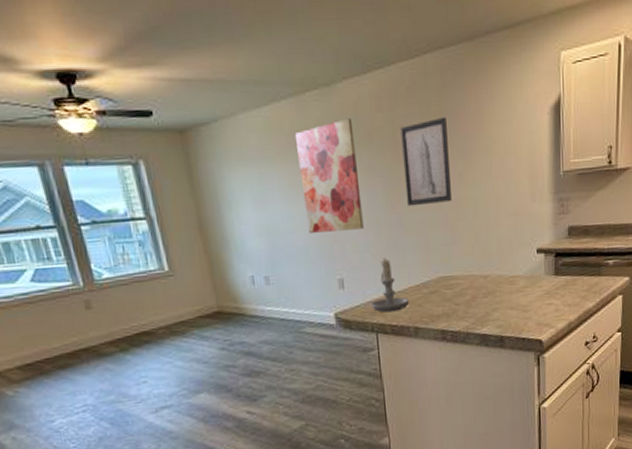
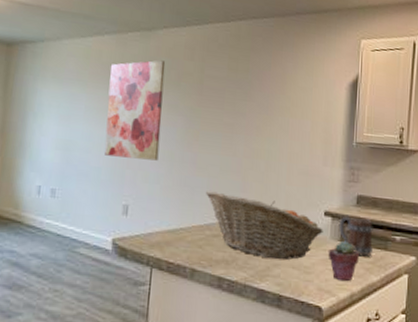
candle: present [371,258,410,313] -> none [151,192,191,249]
wall art: present [400,116,451,207] -> none [203,74,252,151]
fruit basket: none [417,247,537,305] -> present [206,190,323,260]
potted succulent: none [543,274,574,312] -> present [328,240,359,281]
mug: none [552,248,588,286] -> present [338,217,374,257]

